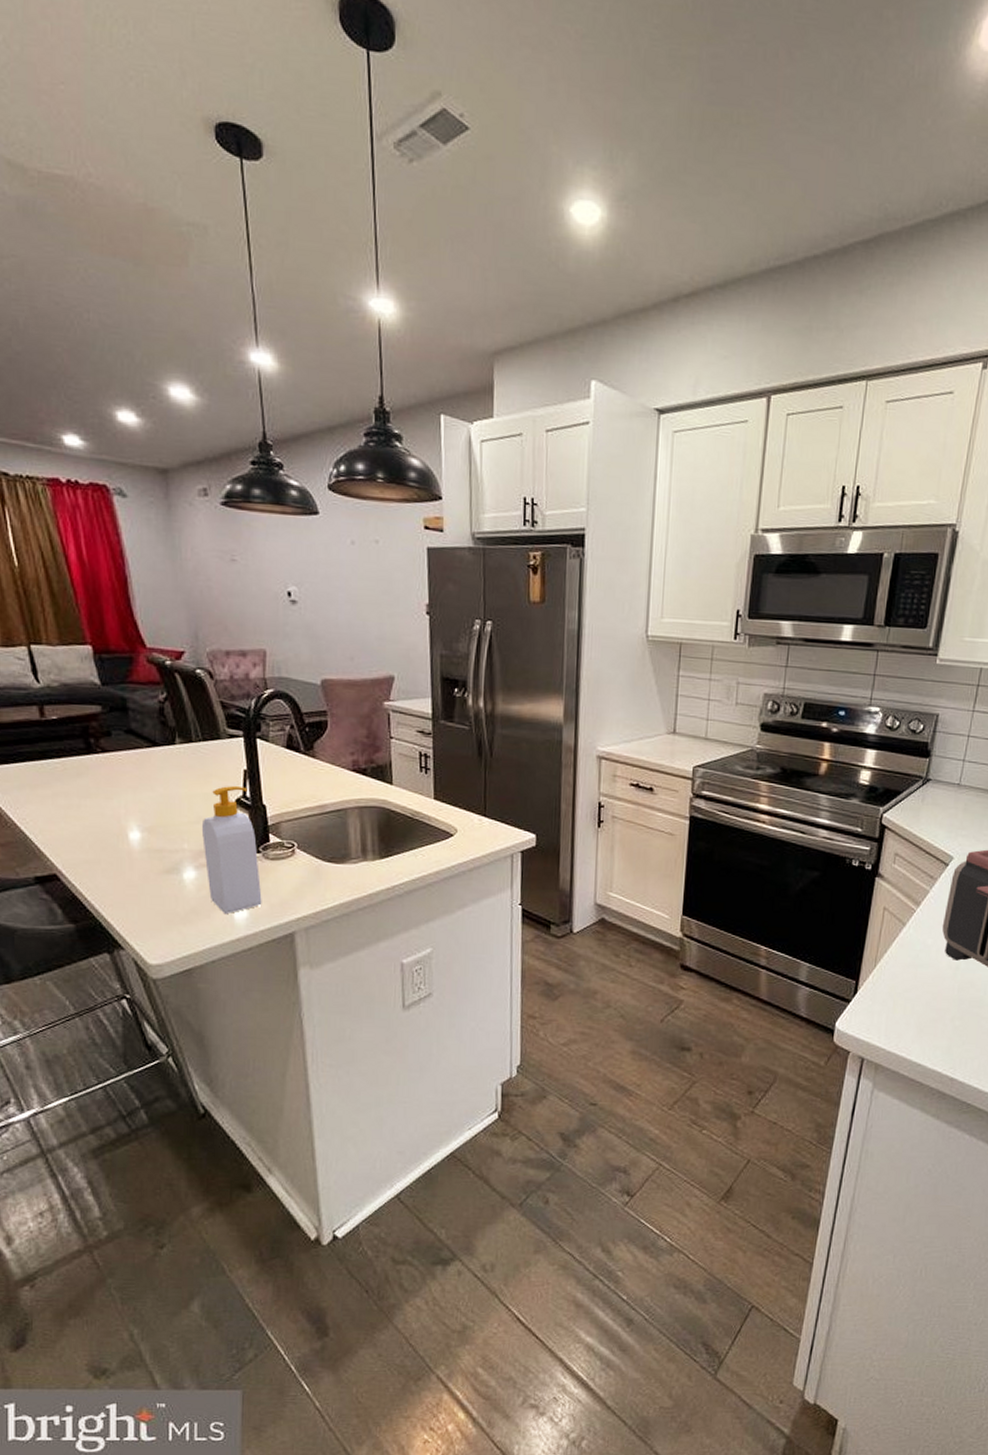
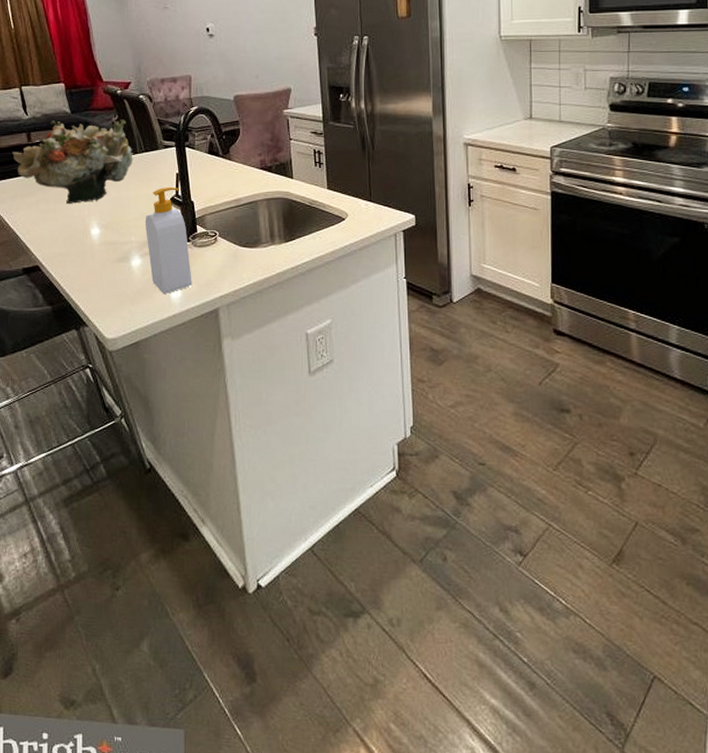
flower arrangement: none [18,692,187,801] -> present [12,119,133,205]

